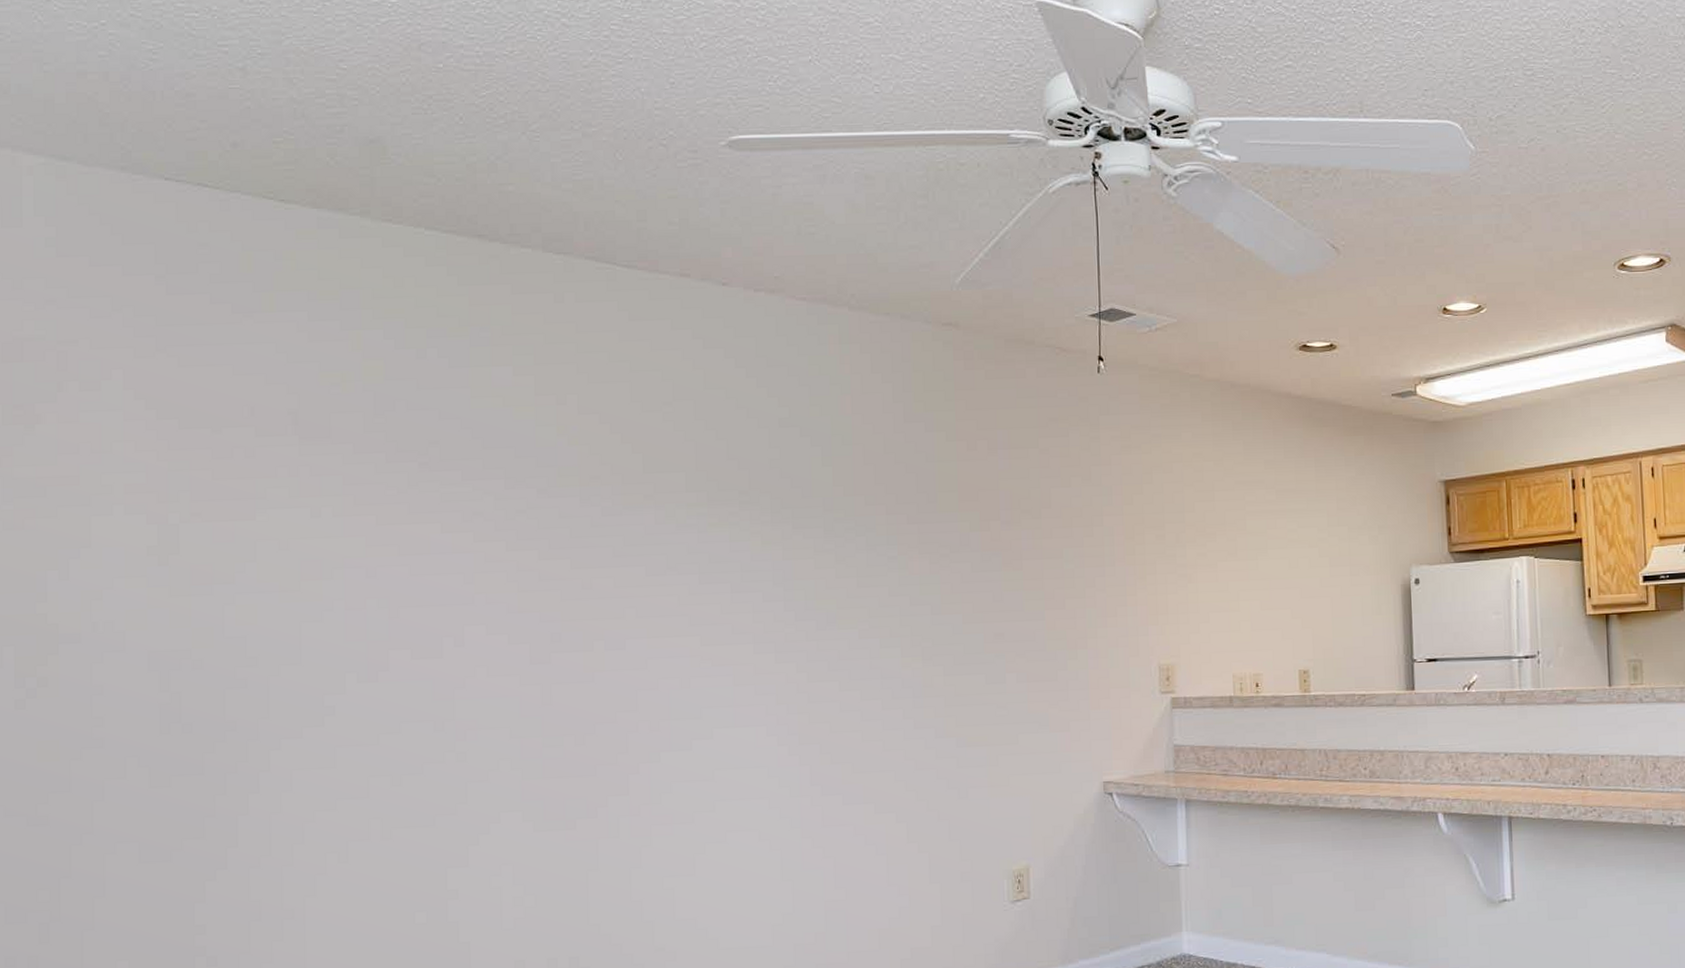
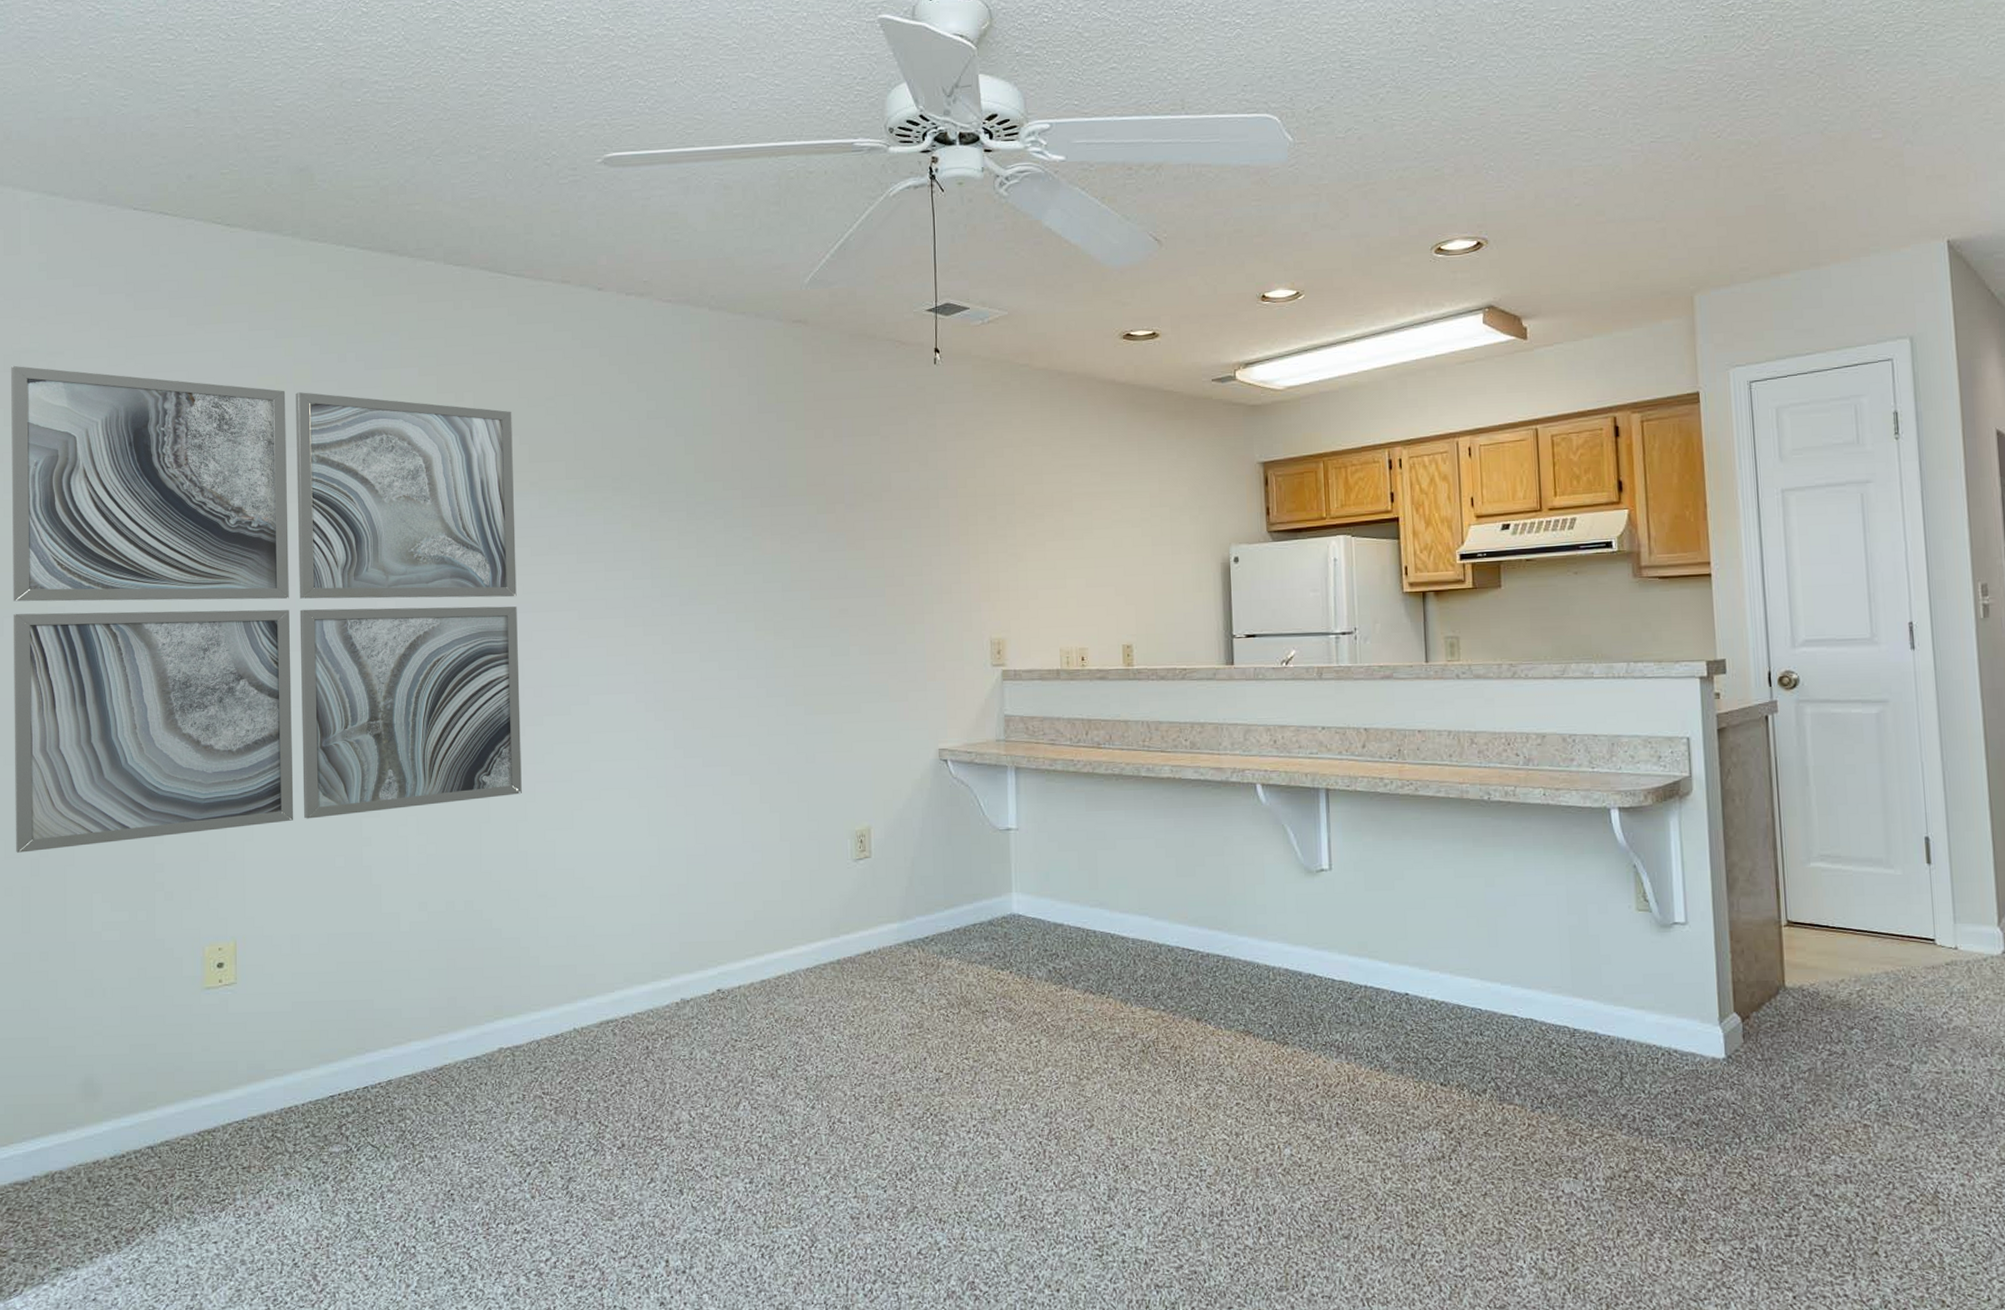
wall art: none [10,355,636,917] -> present [10,365,522,853]

